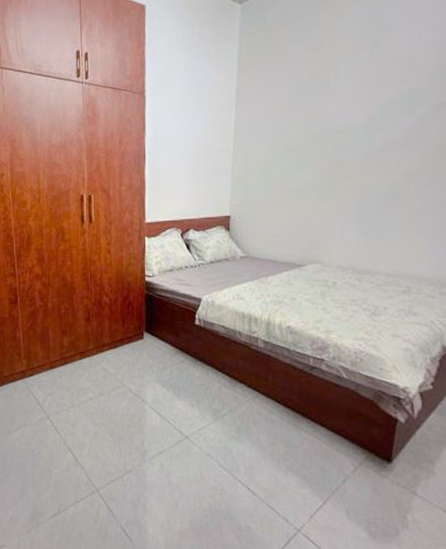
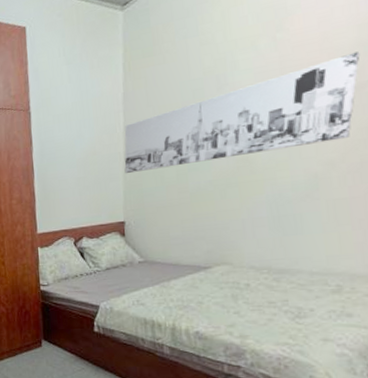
wall art: none [233,75,439,169] -> present [124,51,360,174]

